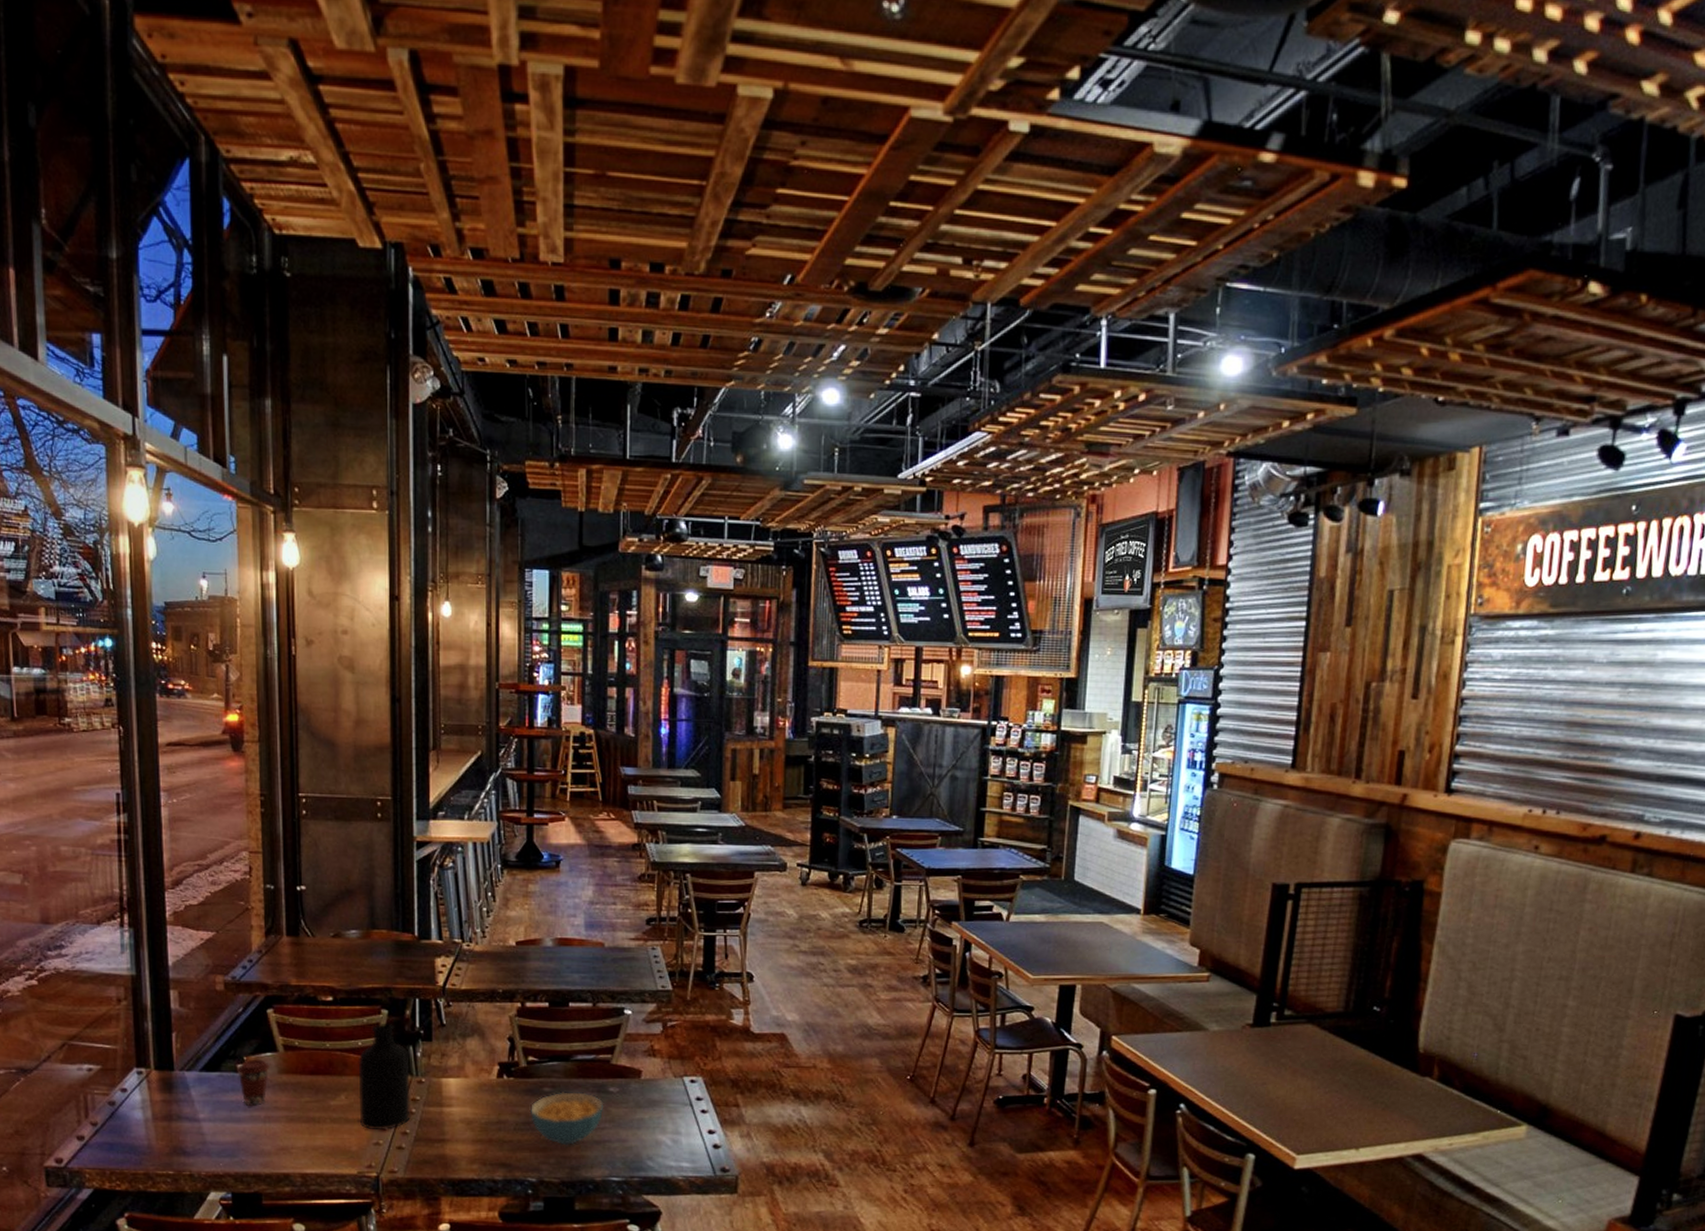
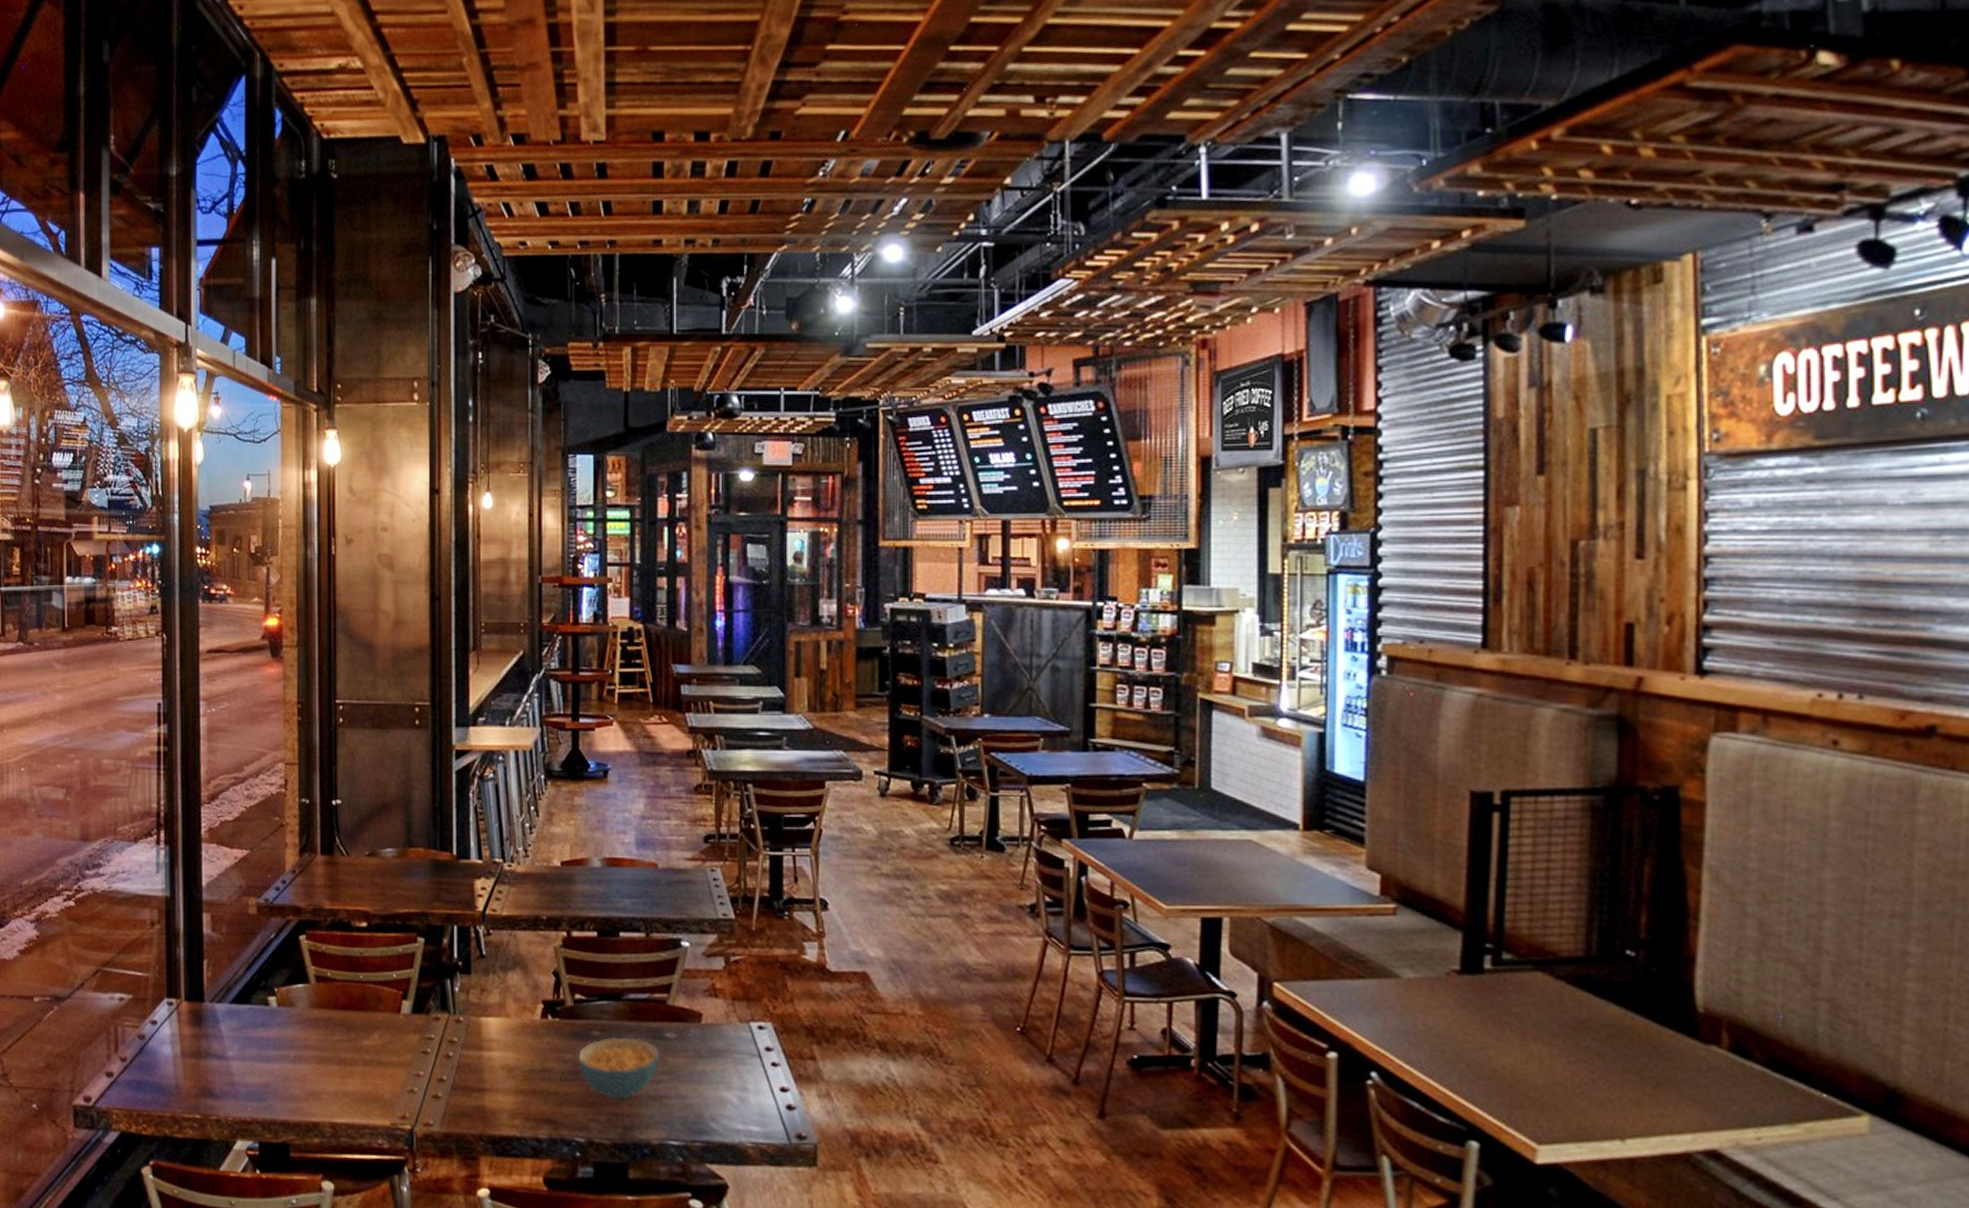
coffee cup: present [236,1059,270,1106] -> none [266,991,301,1044]
bottle: present [358,1023,411,1131] -> none [392,952,448,1076]

